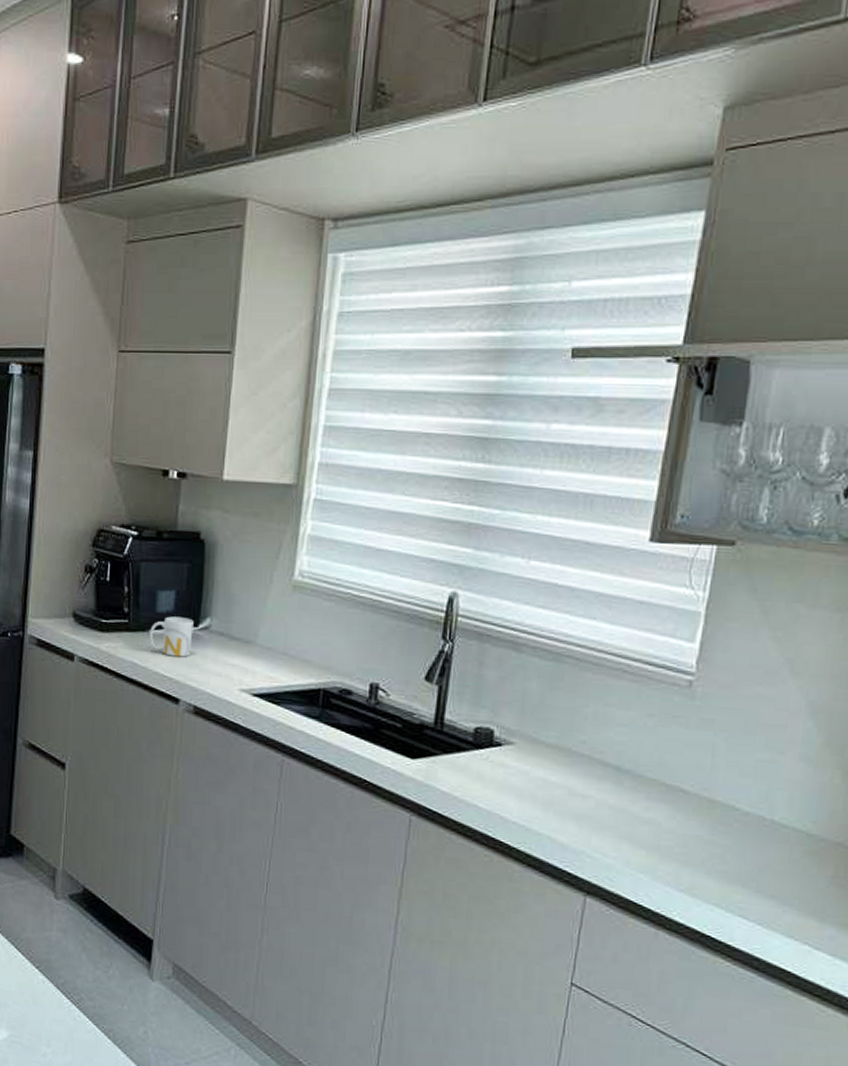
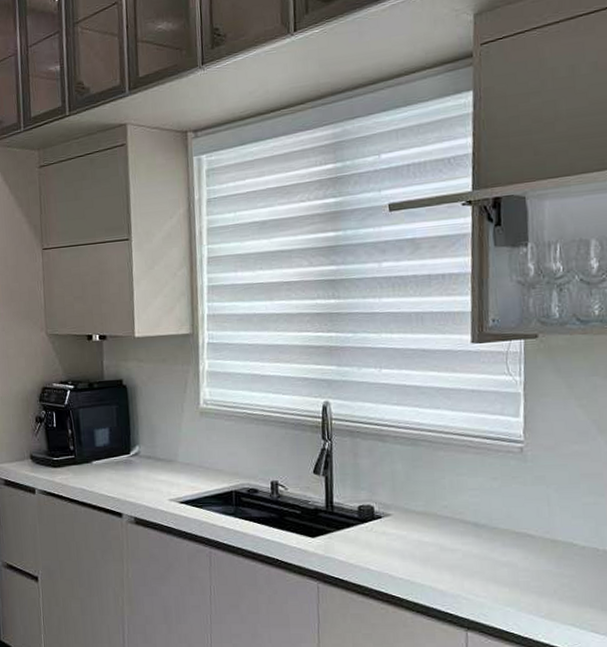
mug: present [149,616,194,658] -> none [92,448,127,480]

